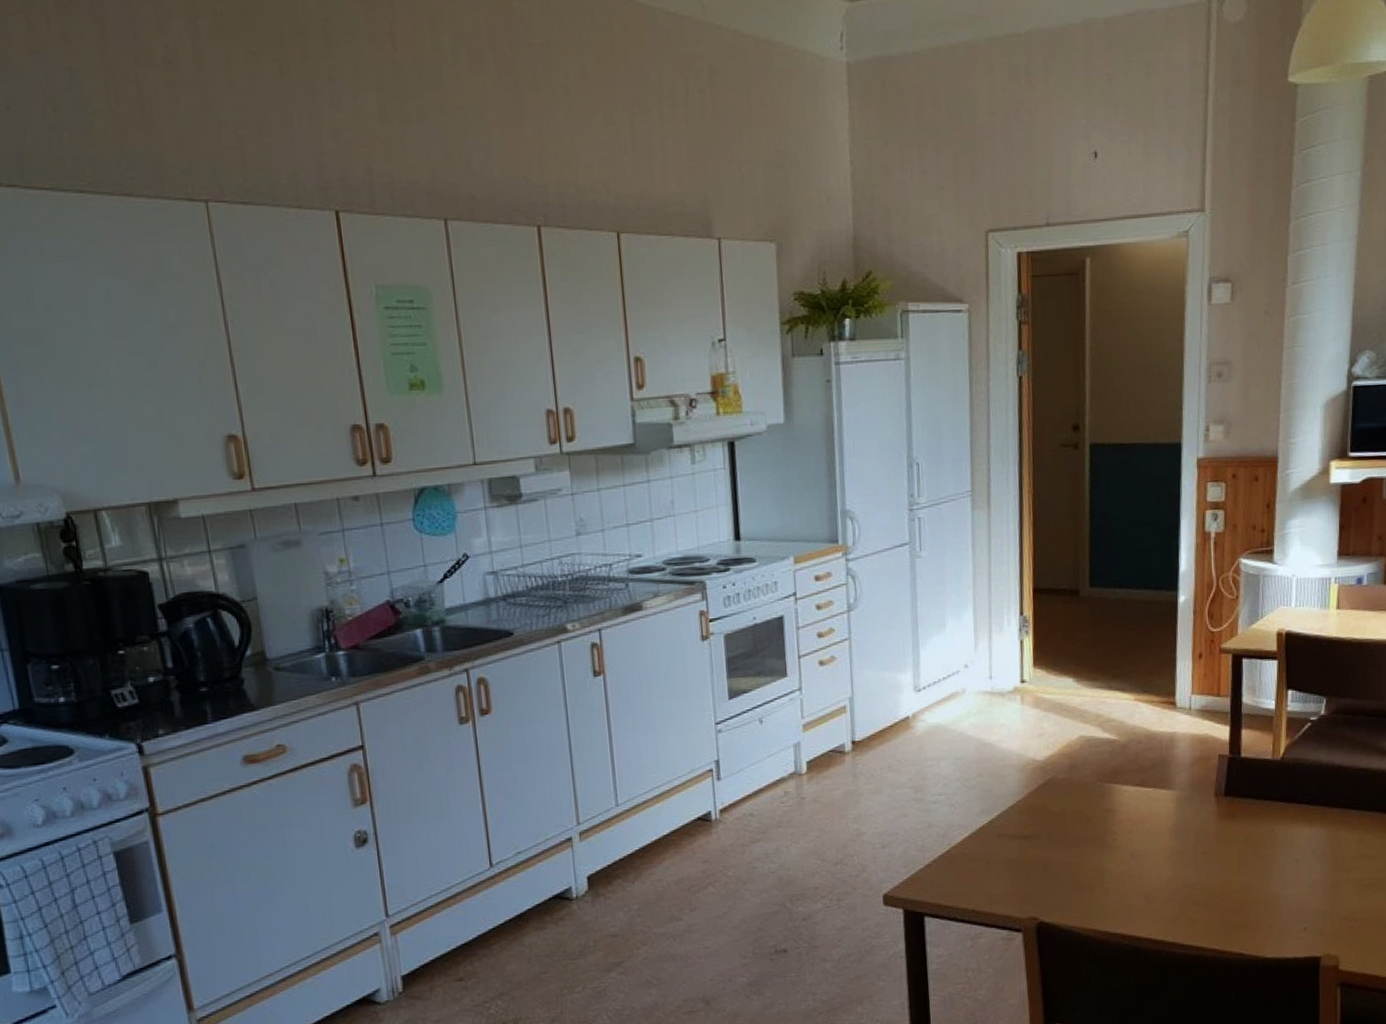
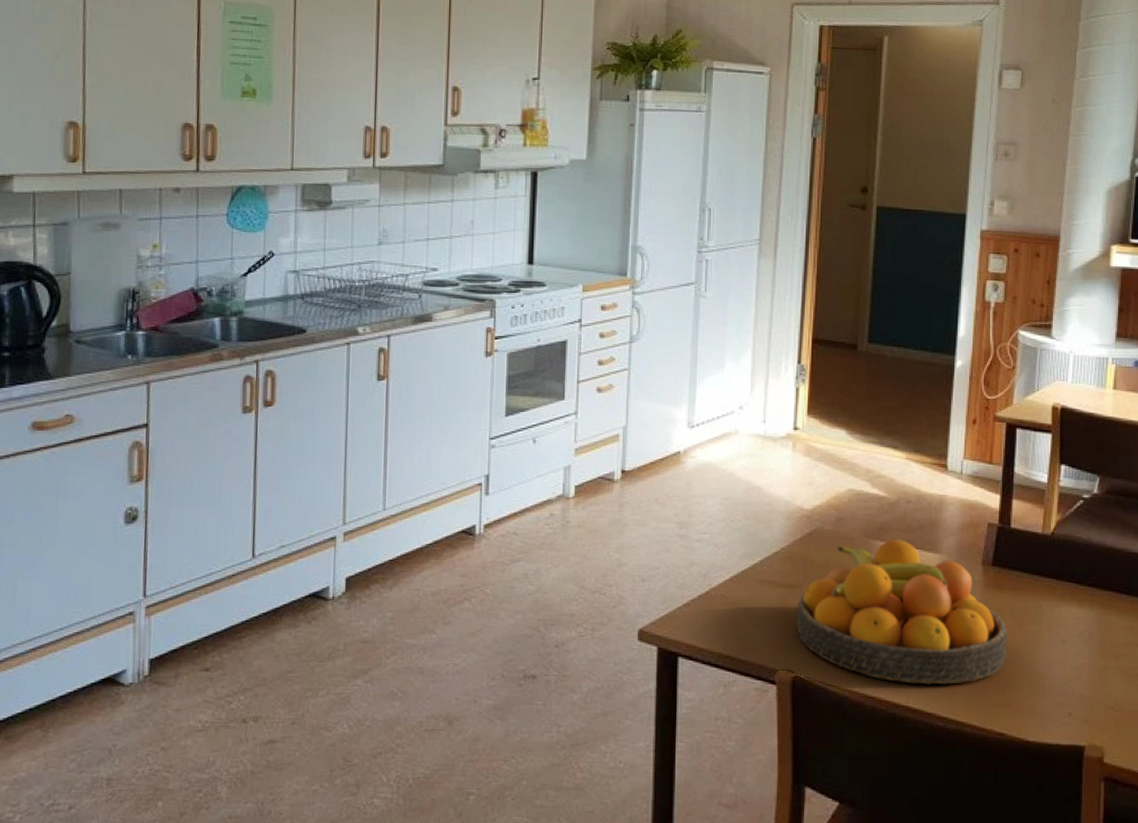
fruit bowl: none [1036,779,1243,917] -> present [796,539,1007,685]

